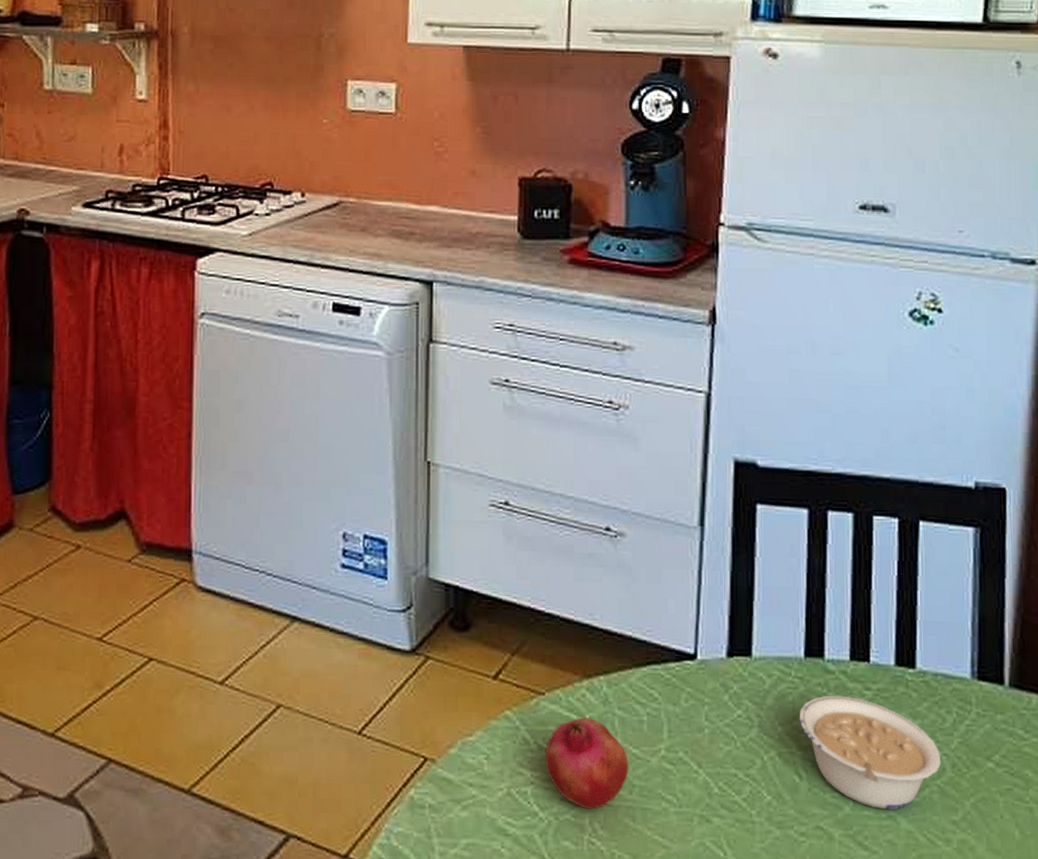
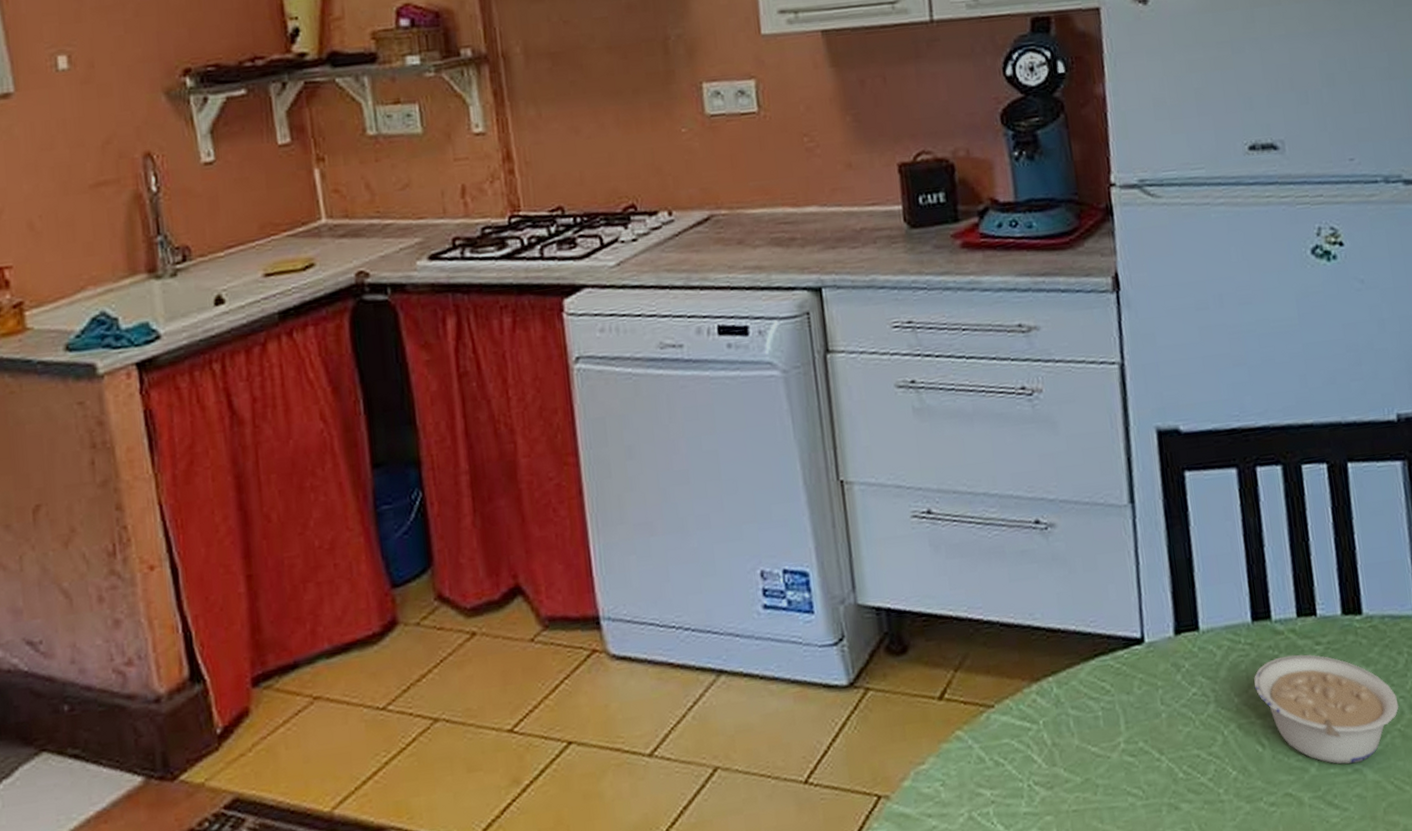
fruit: present [545,717,628,810] -> none [1002,723,1090,819]

